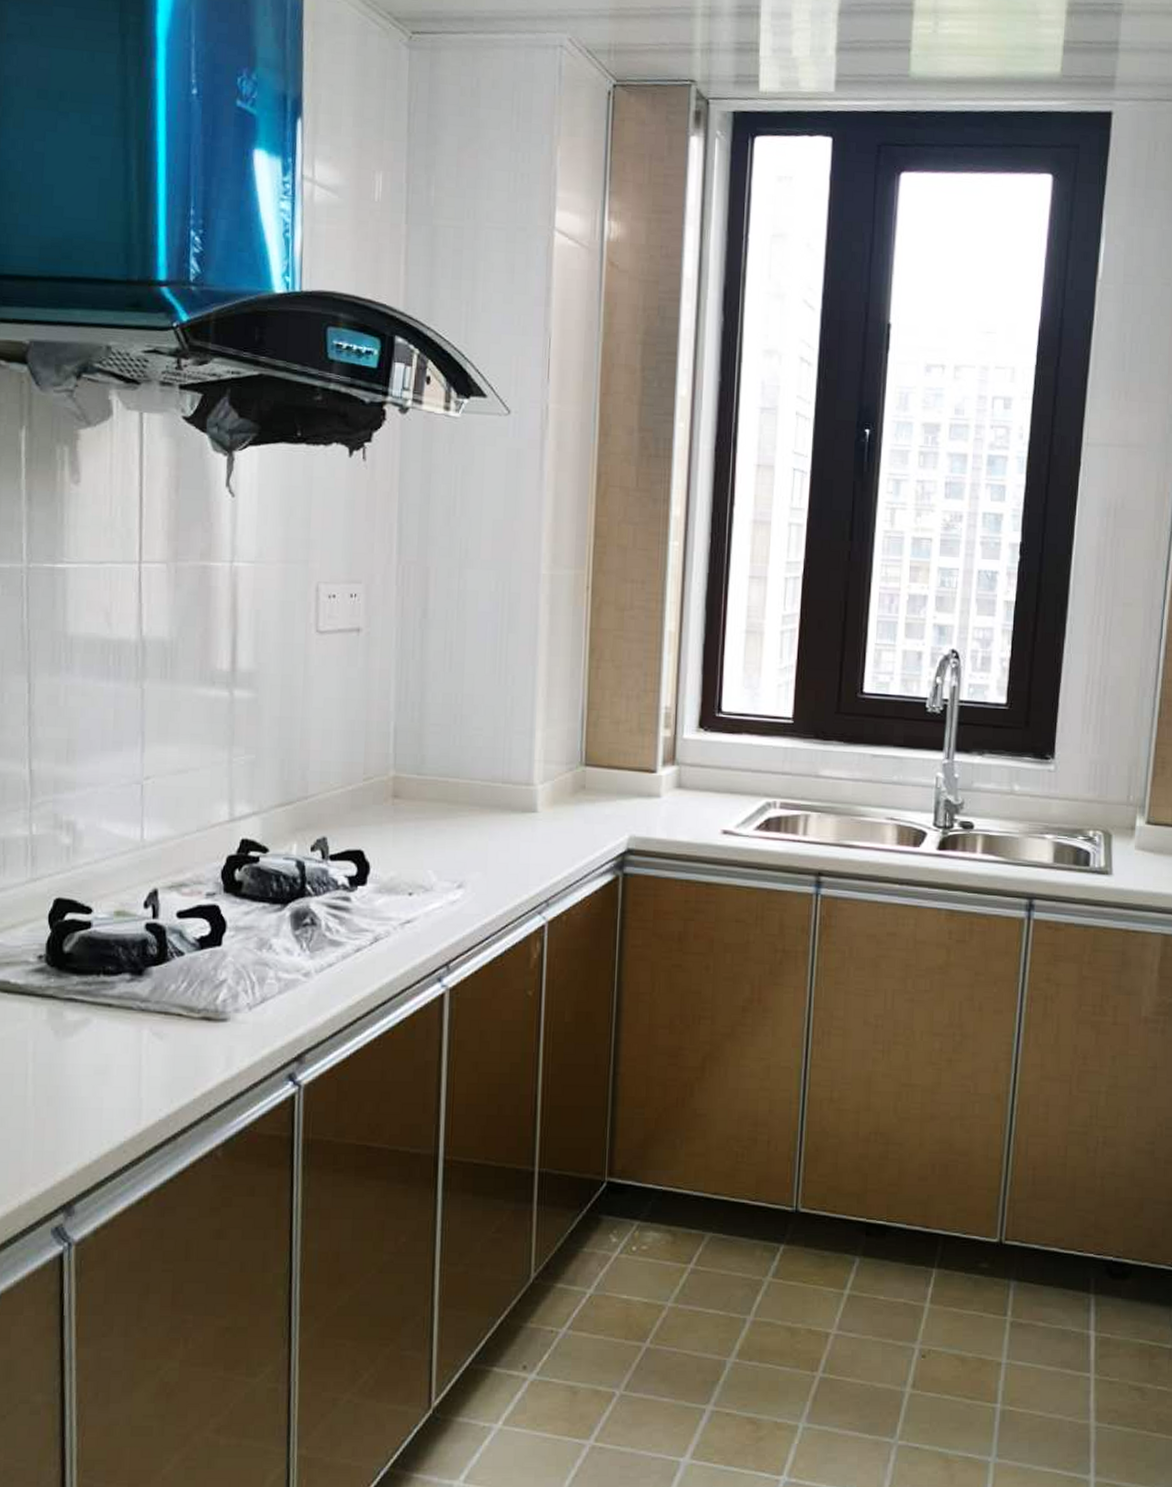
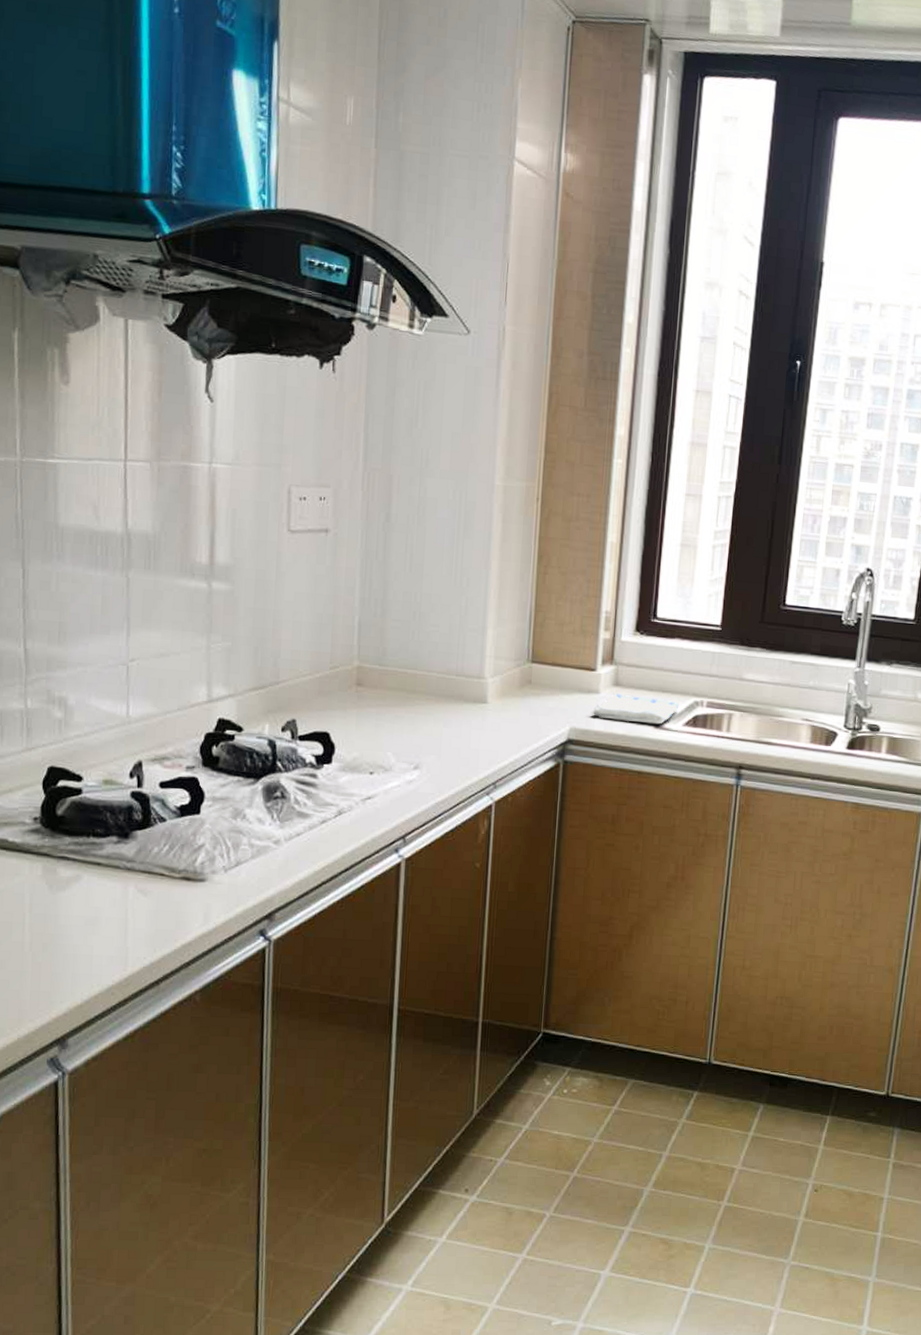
dish towel: none [652,797,750,830] -> present [591,693,680,725]

